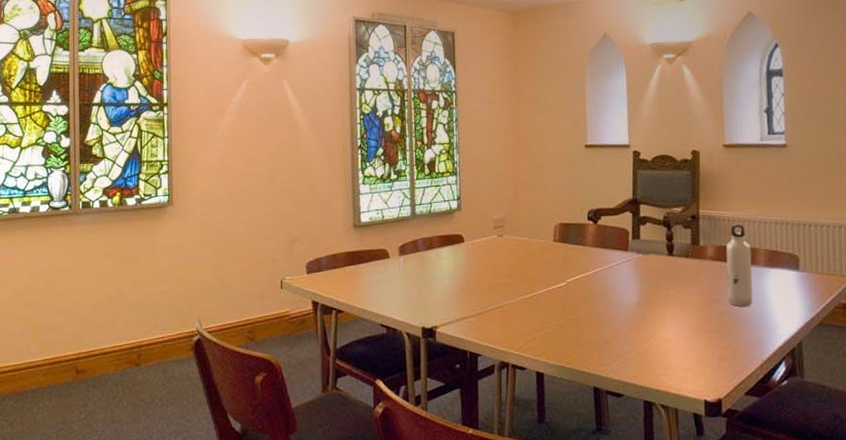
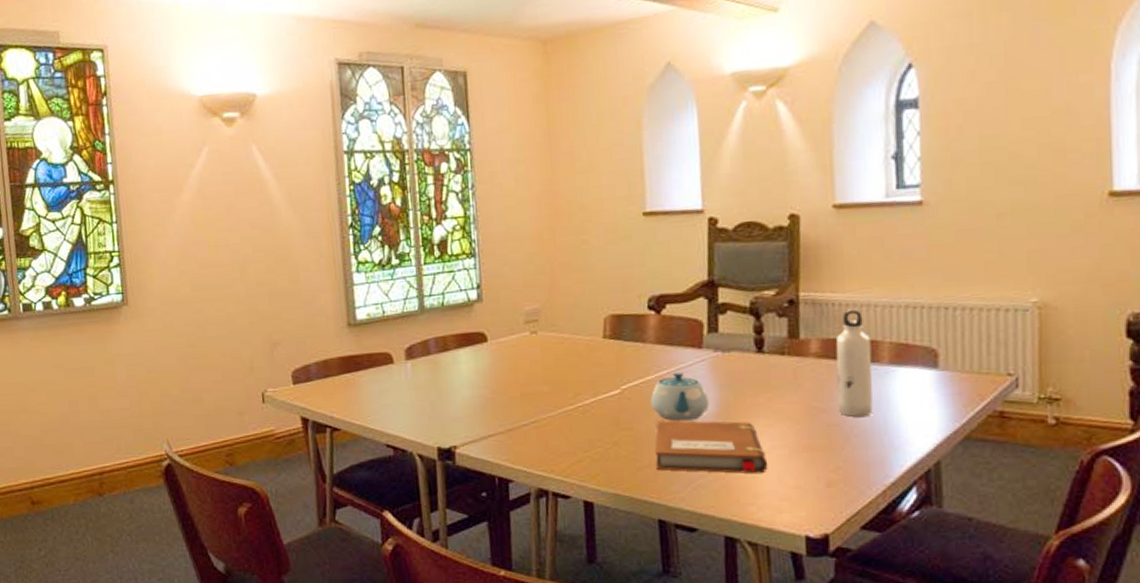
teapot: none [588,269,633,308] -> present [650,371,709,421]
notebook: none [592,307,677,351] -> present [655,420,768,474]

